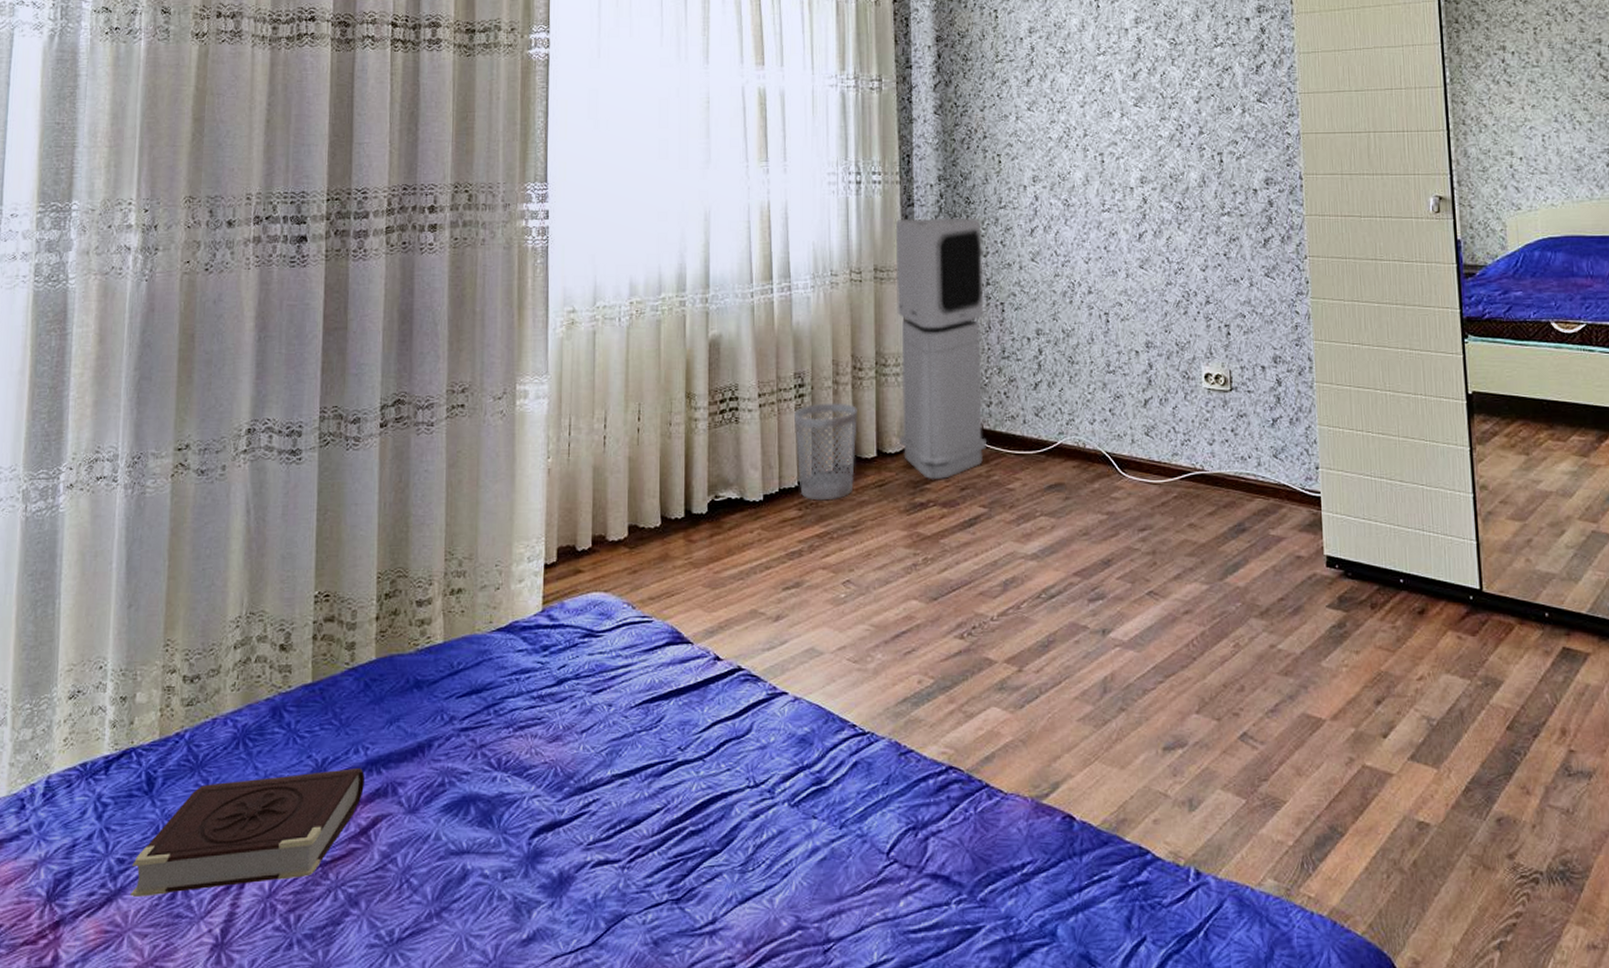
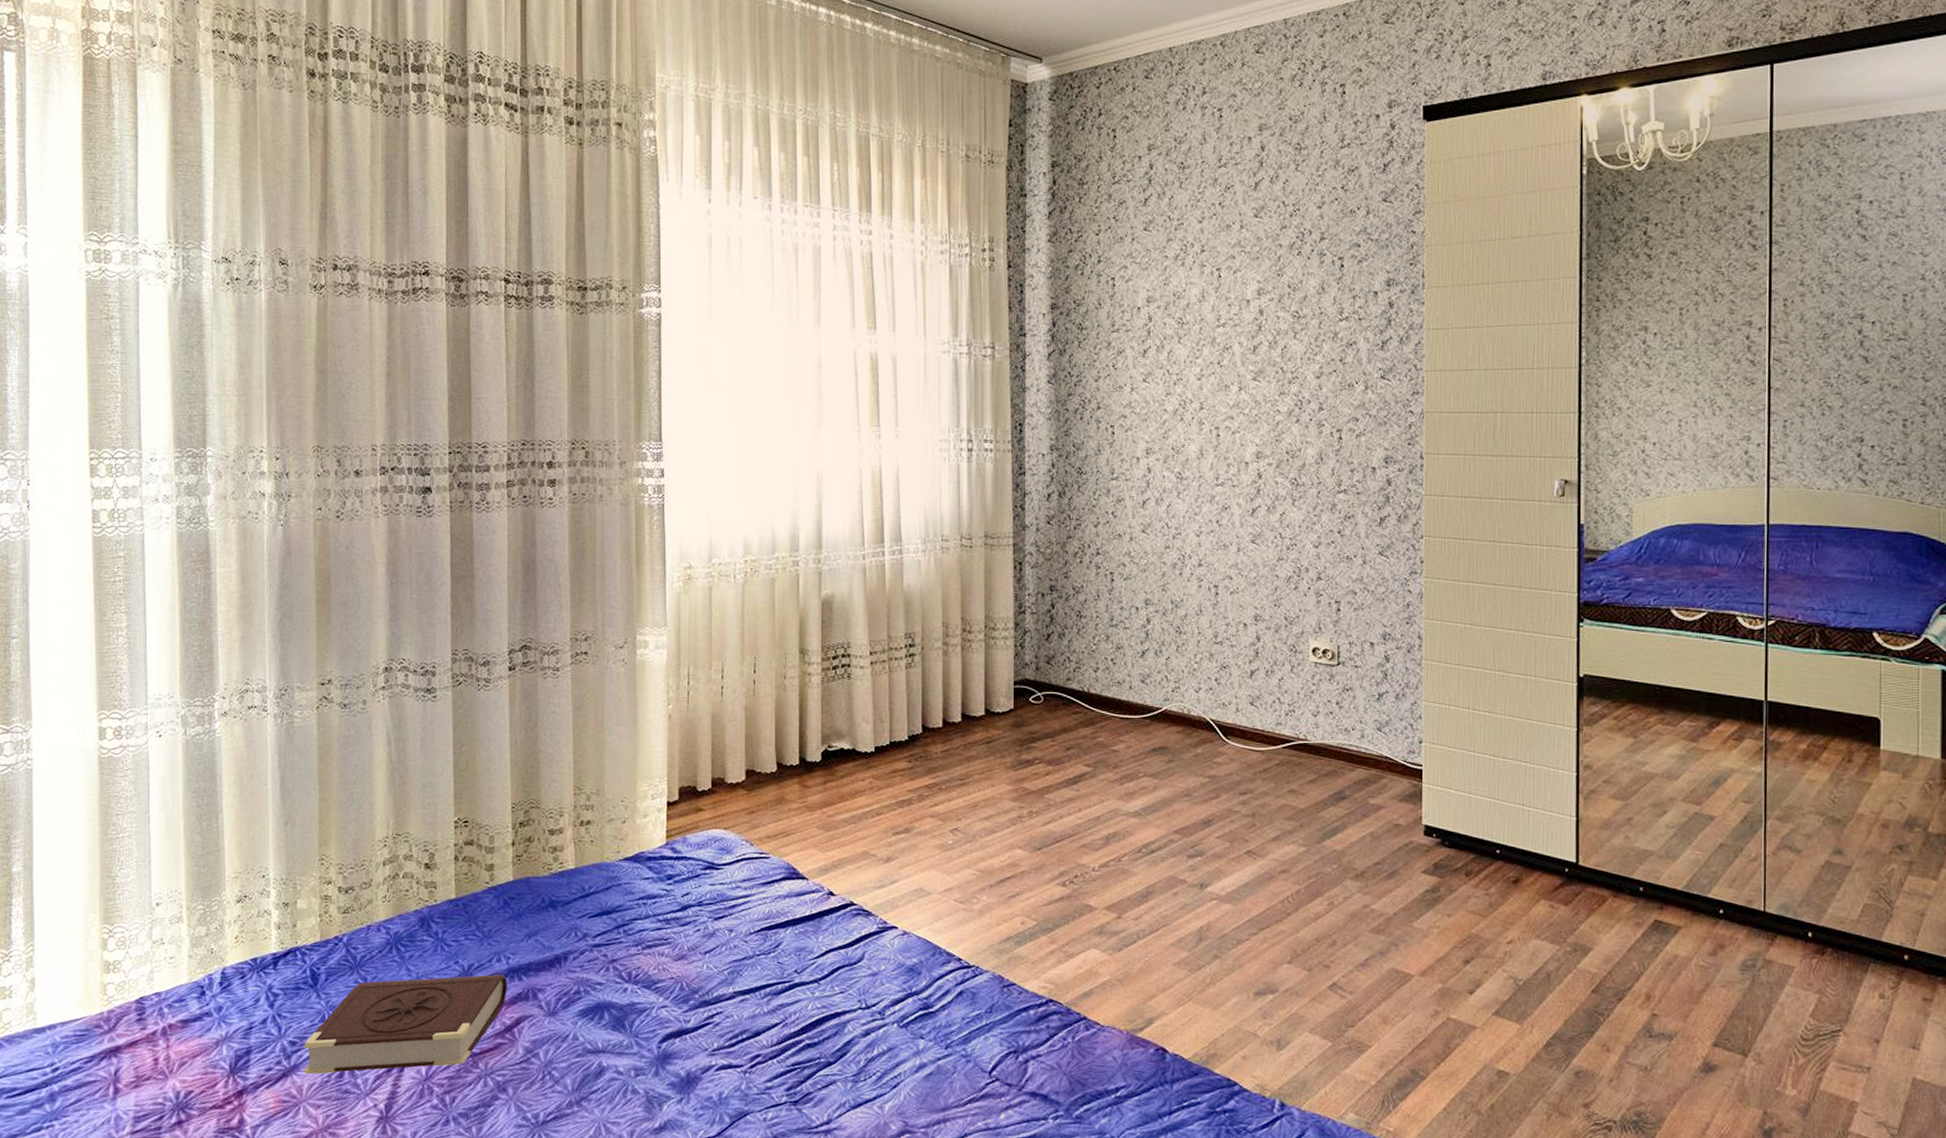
wastebasket: present [793,403,859,501] -> none [904,662,968,755]
air purifier: present [895,217,986,480] -> none [1006,486,1094,739]

